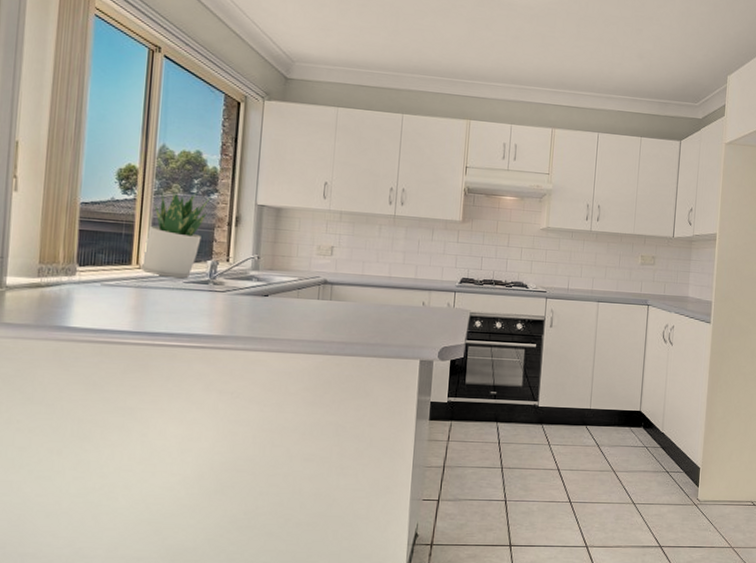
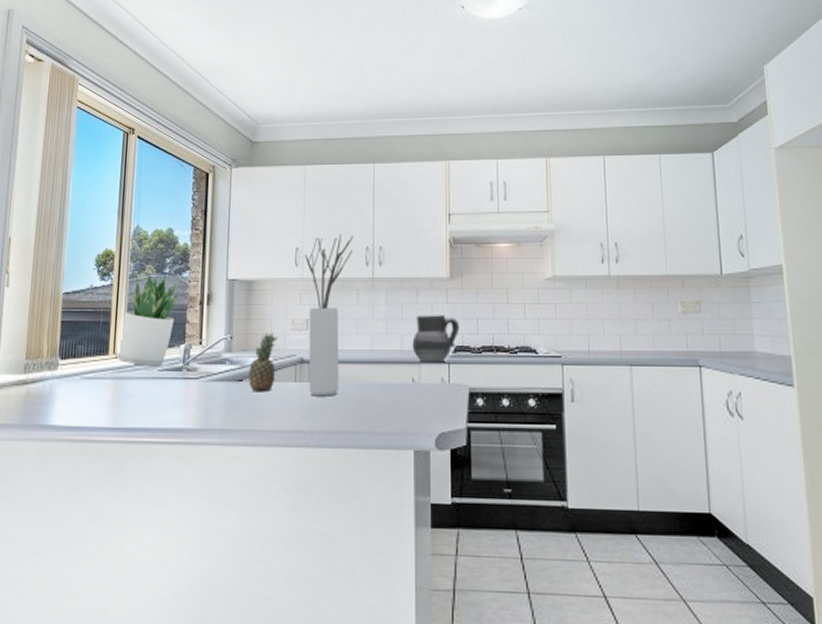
fruit: none [274,255,304,307] -> present [248,332,279,392]
vase: none [331,174,380,314] -> present [305,234,354,397]
ceramic jug: none [425,250,467,291] -> present [412,315,460,363]

